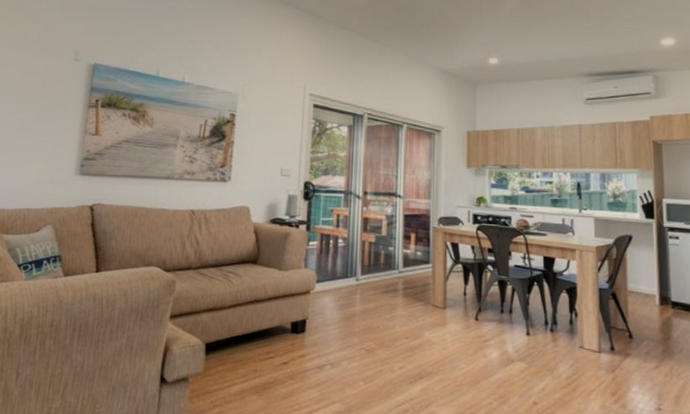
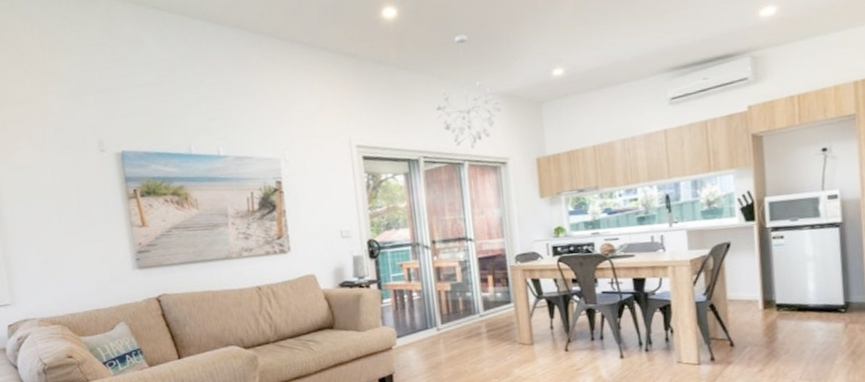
chandelier: none [384,16,441,114] -> present [435,34,501,149]

